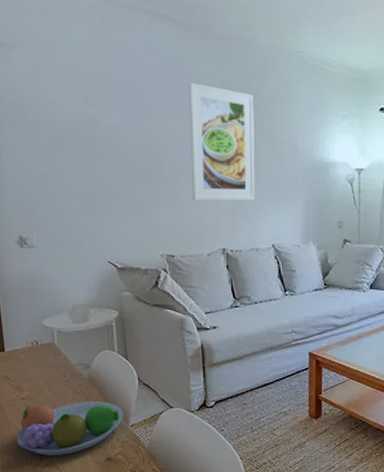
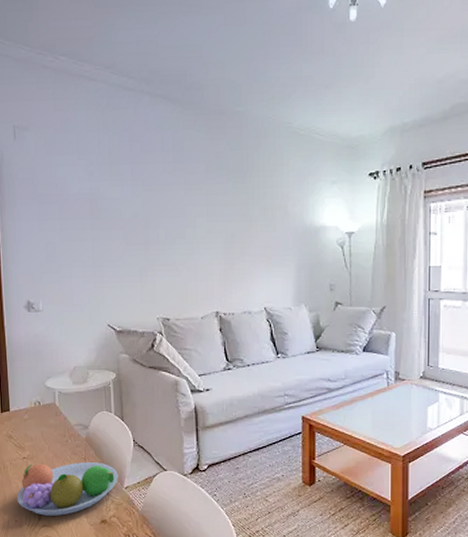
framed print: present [188,82,255,201] -> none [185,155,248,266]

